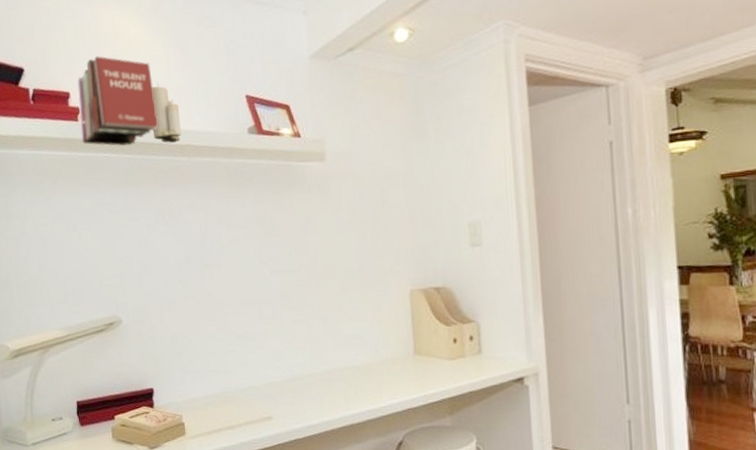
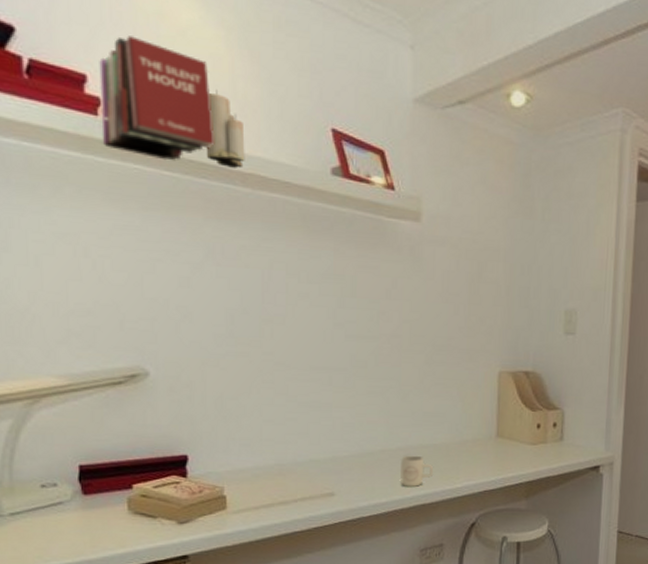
mug: none [327,377,358,409] -> present [401,455,434,488]

